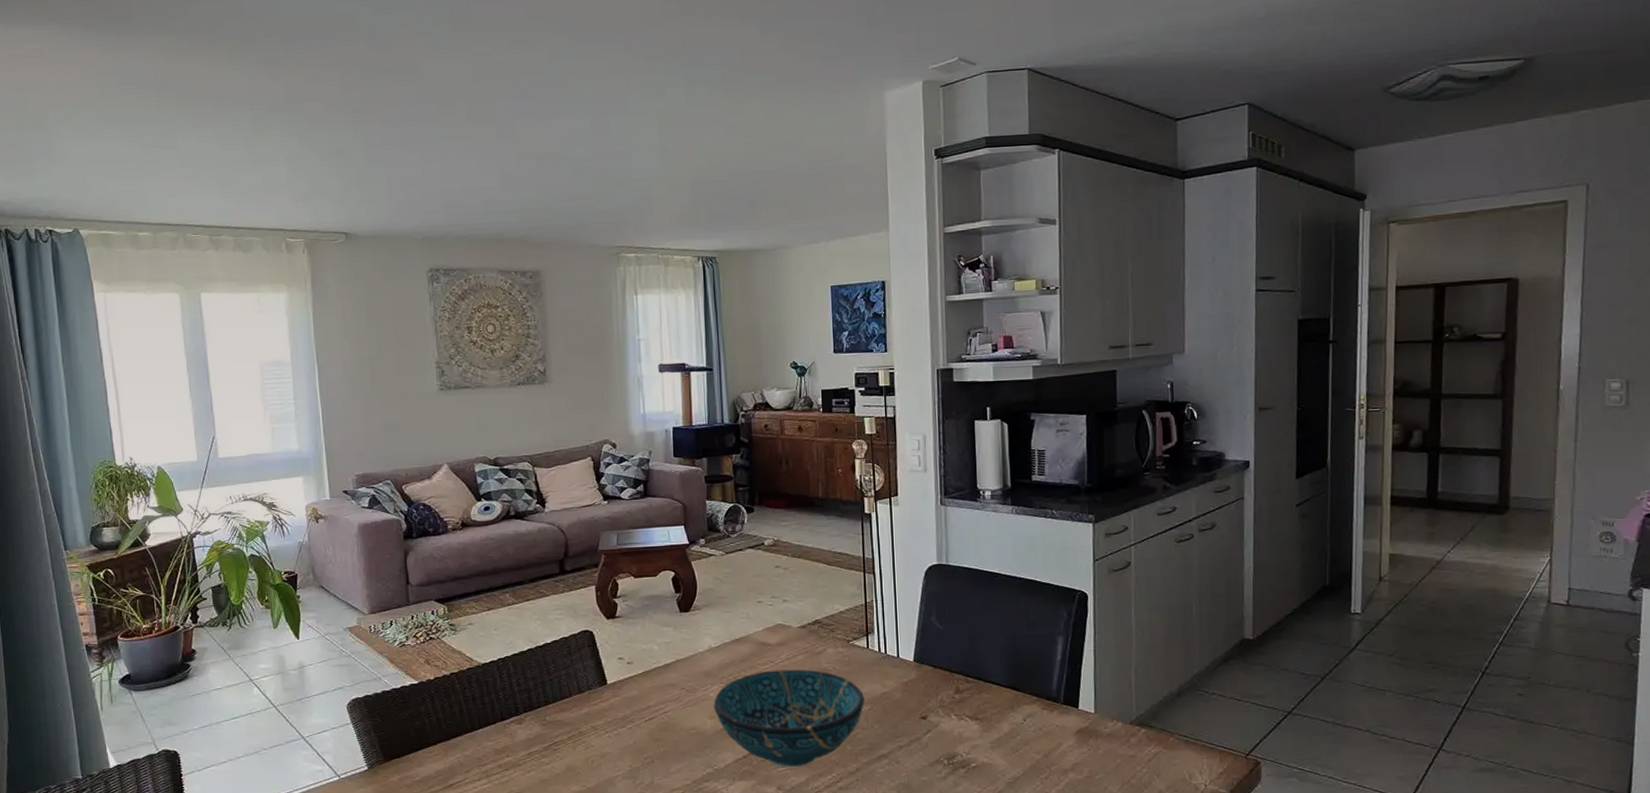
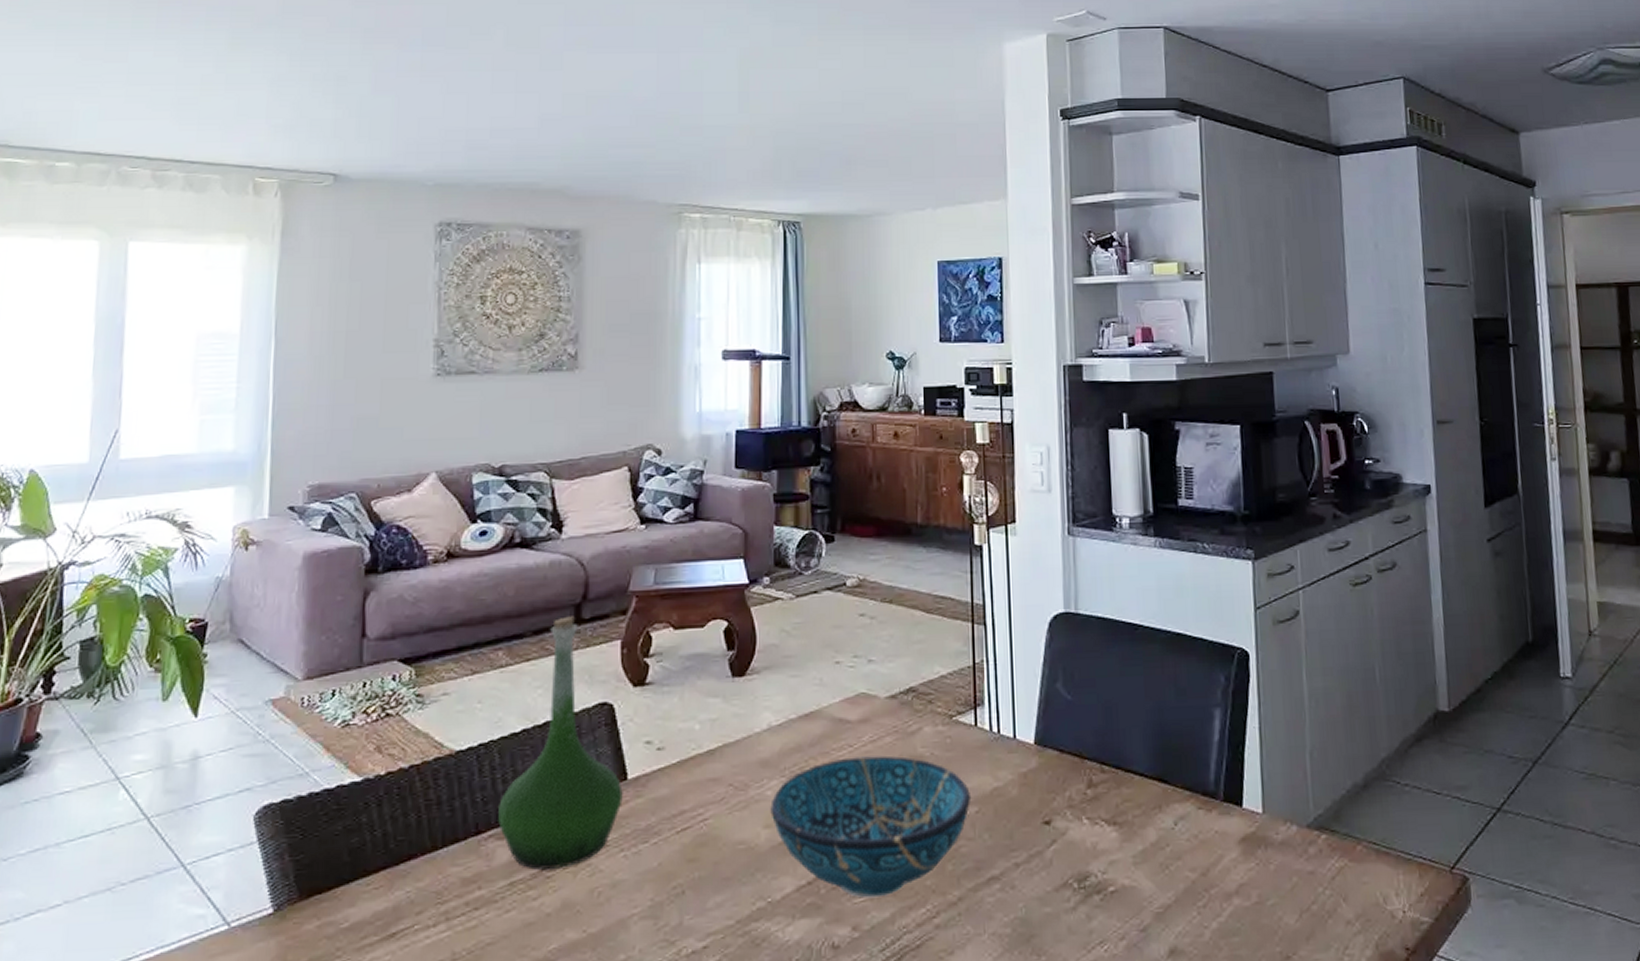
vase: none [516,568,605,745] -> present [498,616,623,871]

